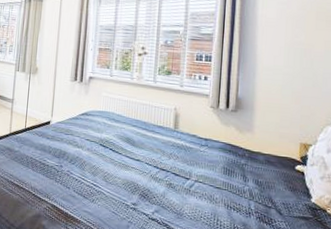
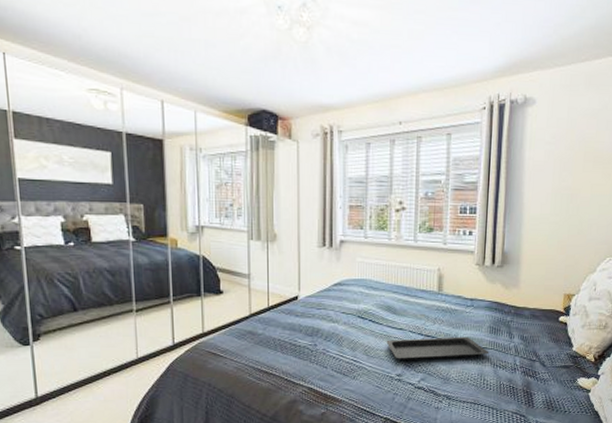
serving tray: none [124,169,223,196] -> present [386,336,490,360]

